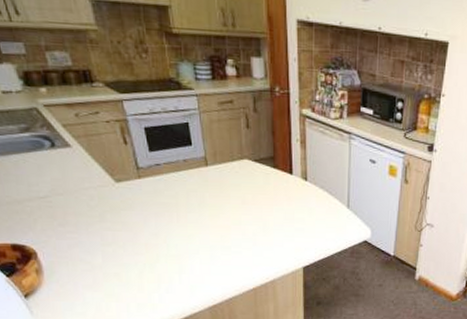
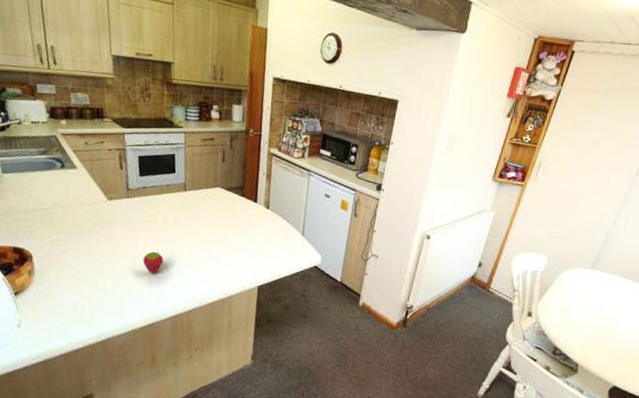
fruit: none [168,238,193,263] -> present [143,251,164,274]

